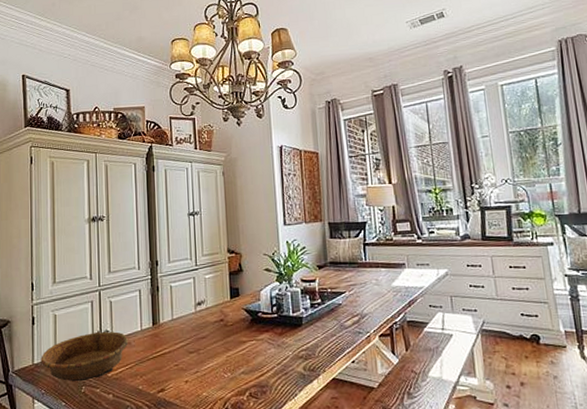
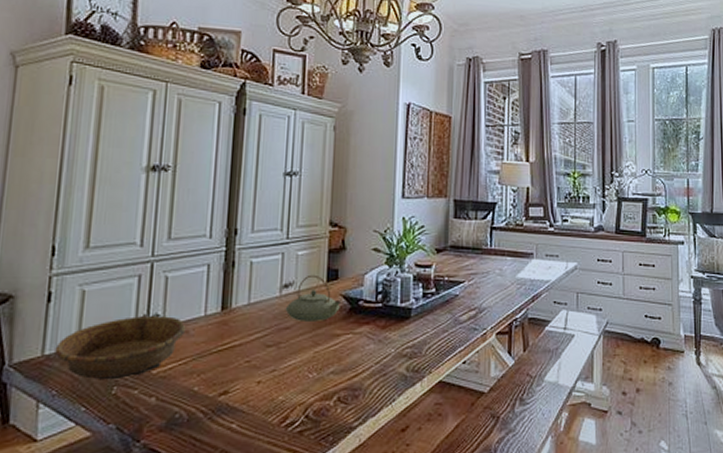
teapot: none [200,293,244,332] -> present [285,274,342,321]

